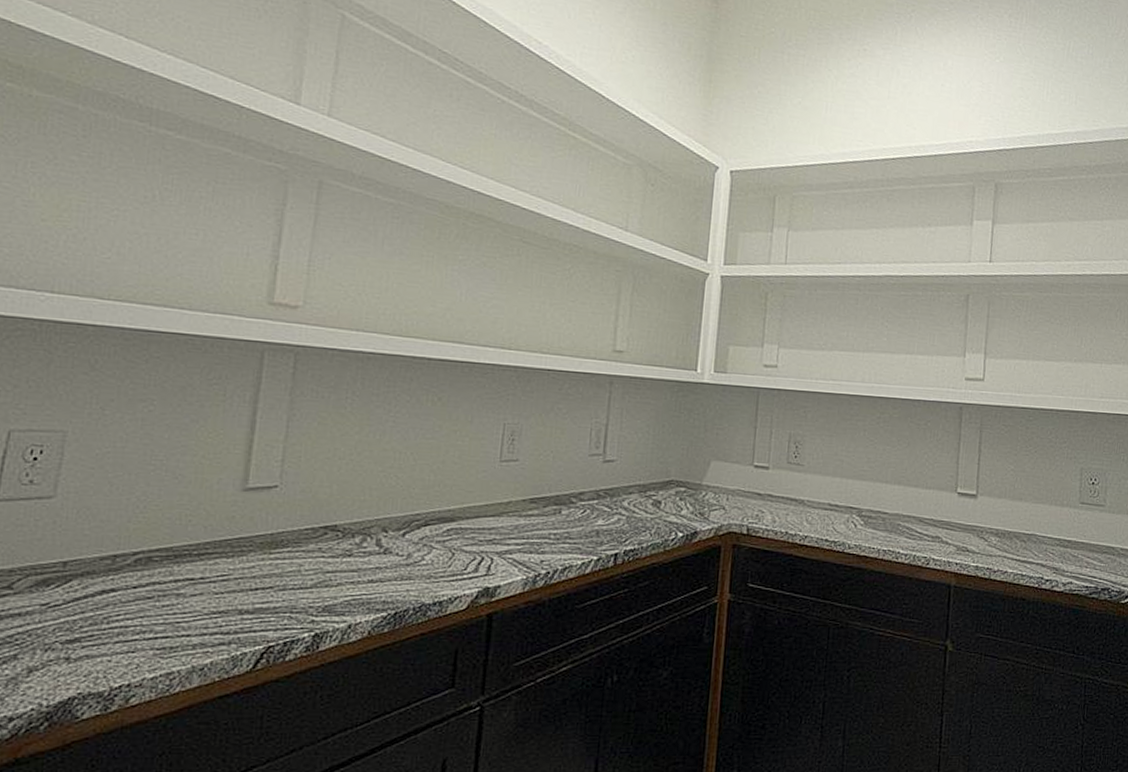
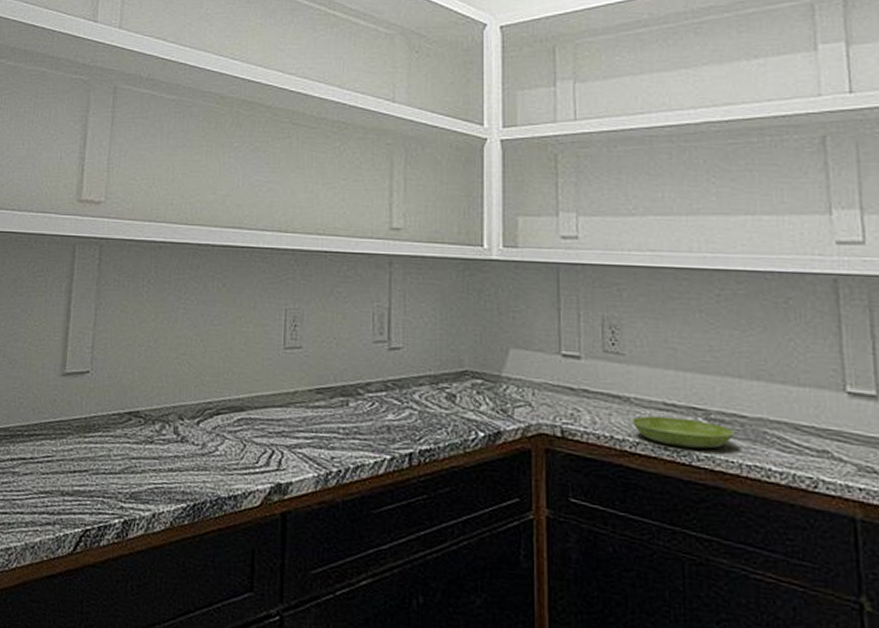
saucer: none [803,514,877,539] -> present [631,416,734,449]

